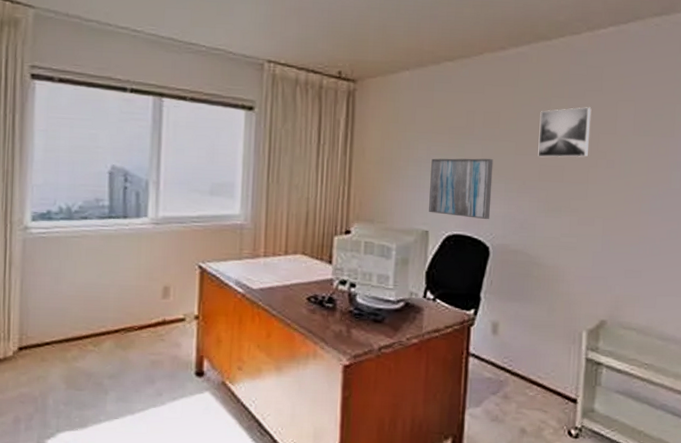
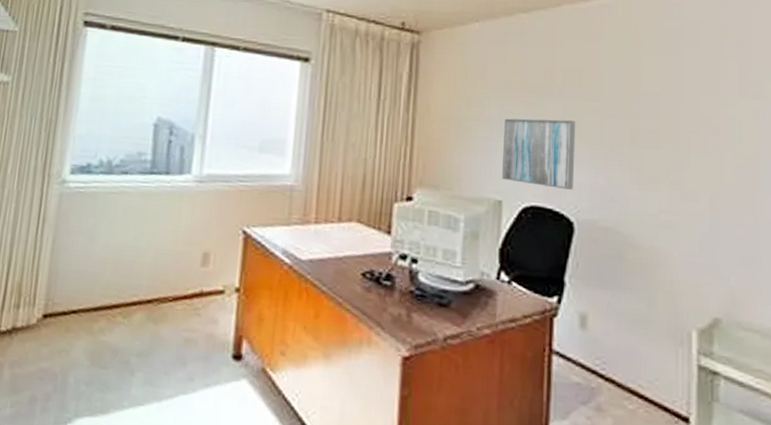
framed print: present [538,107,592,158] -> none [628,65,689,122]

